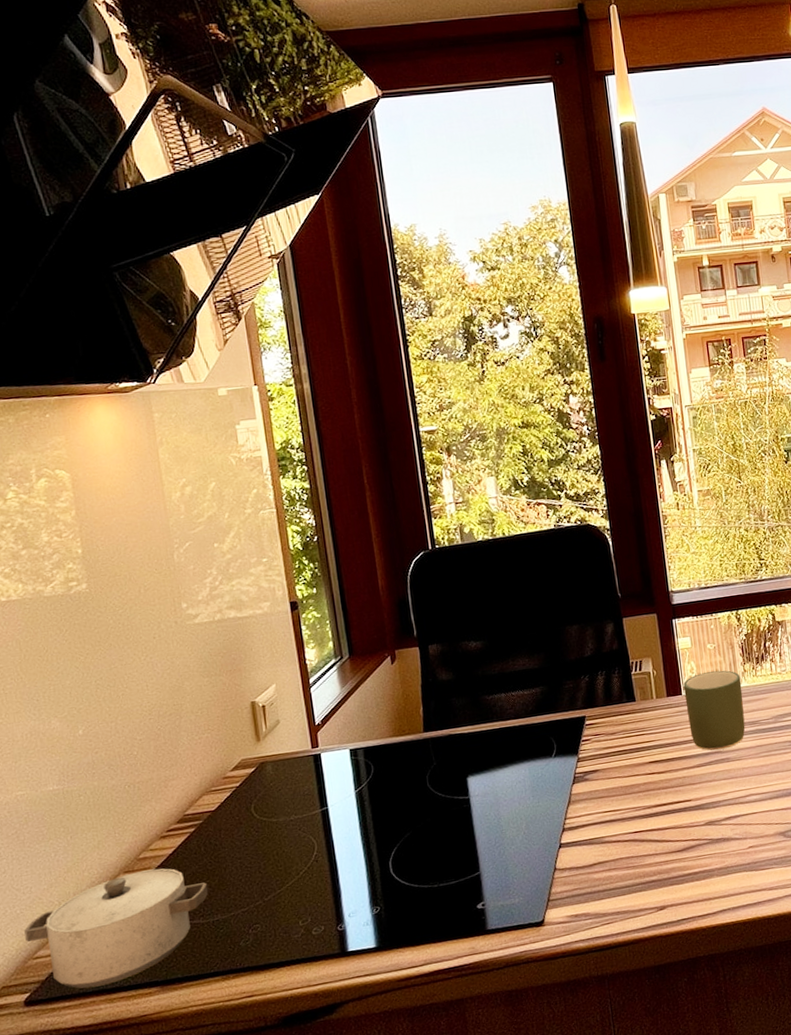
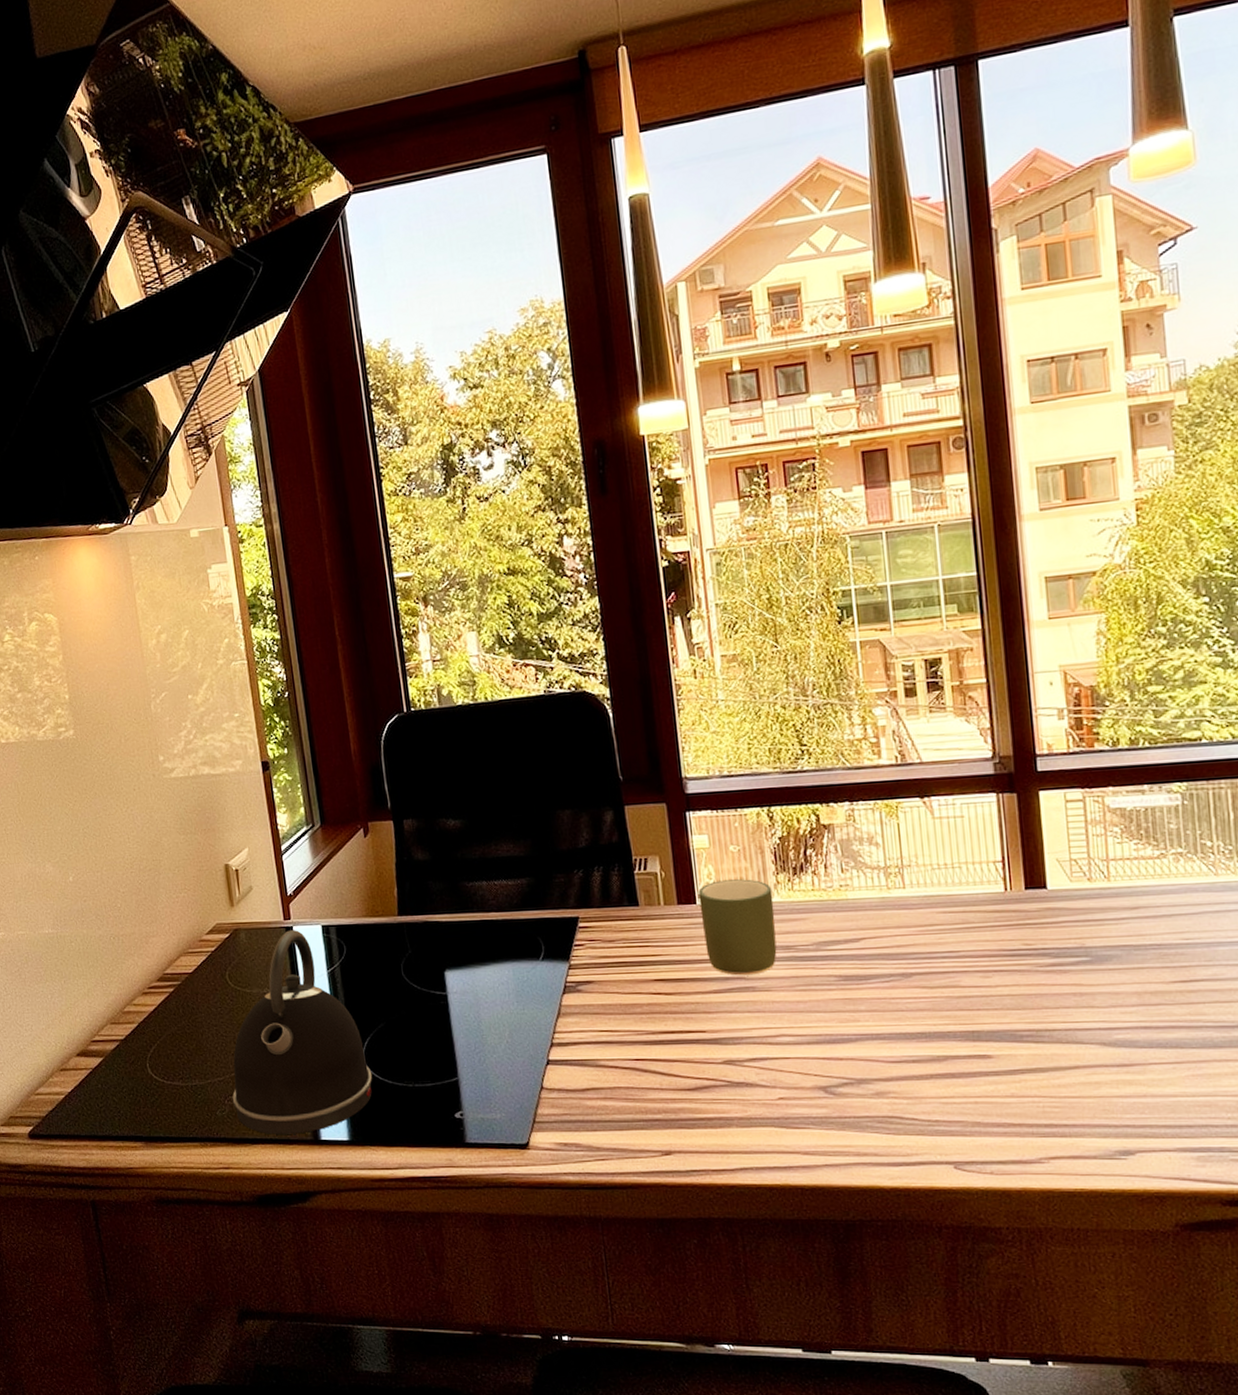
cooking pot: present [24,868,209,989] -> none [27,1024,187,1132]
kettle: none [256,756,400,956] -> present [232,930,373,1135]

